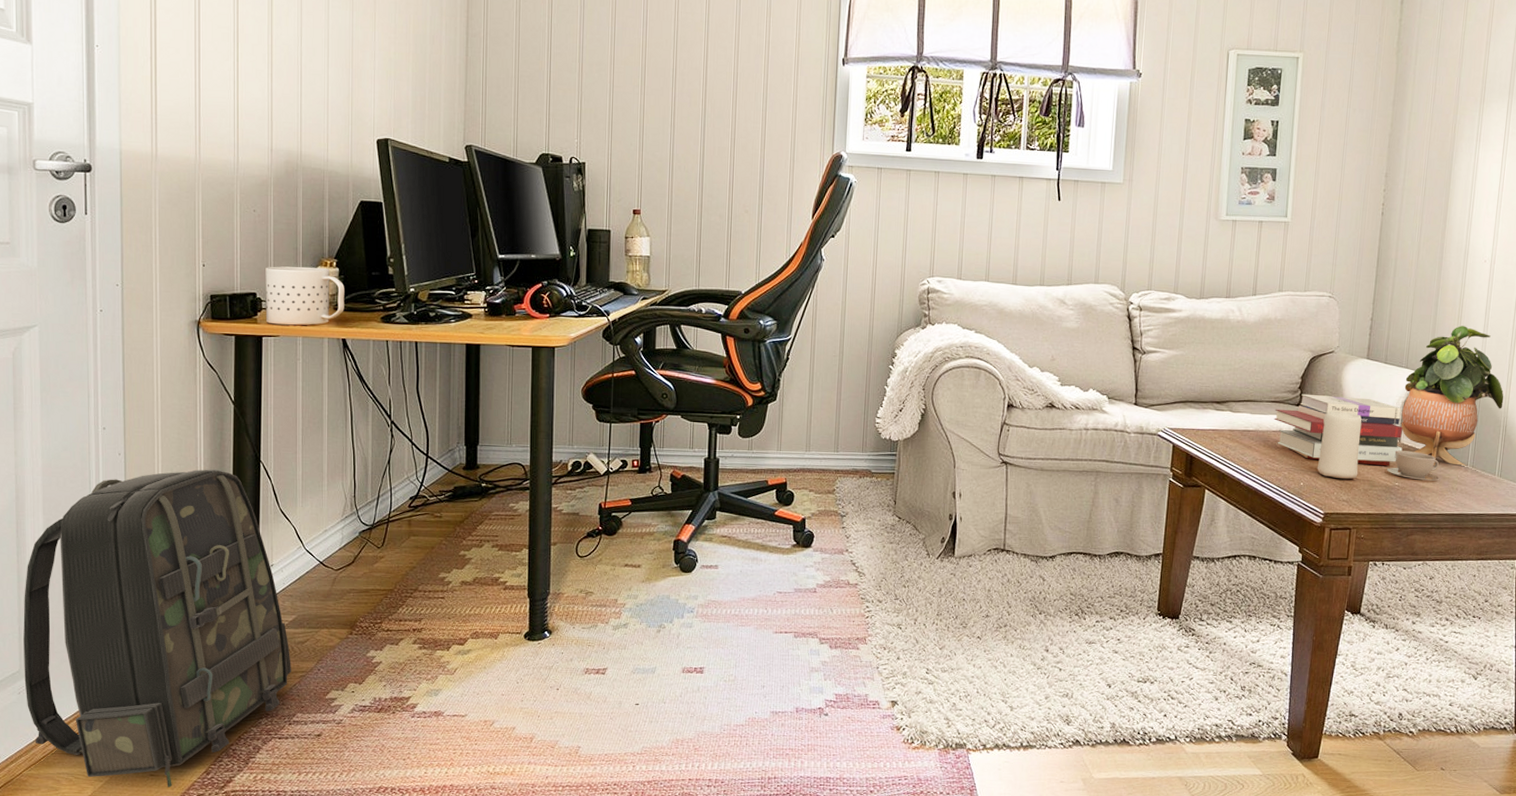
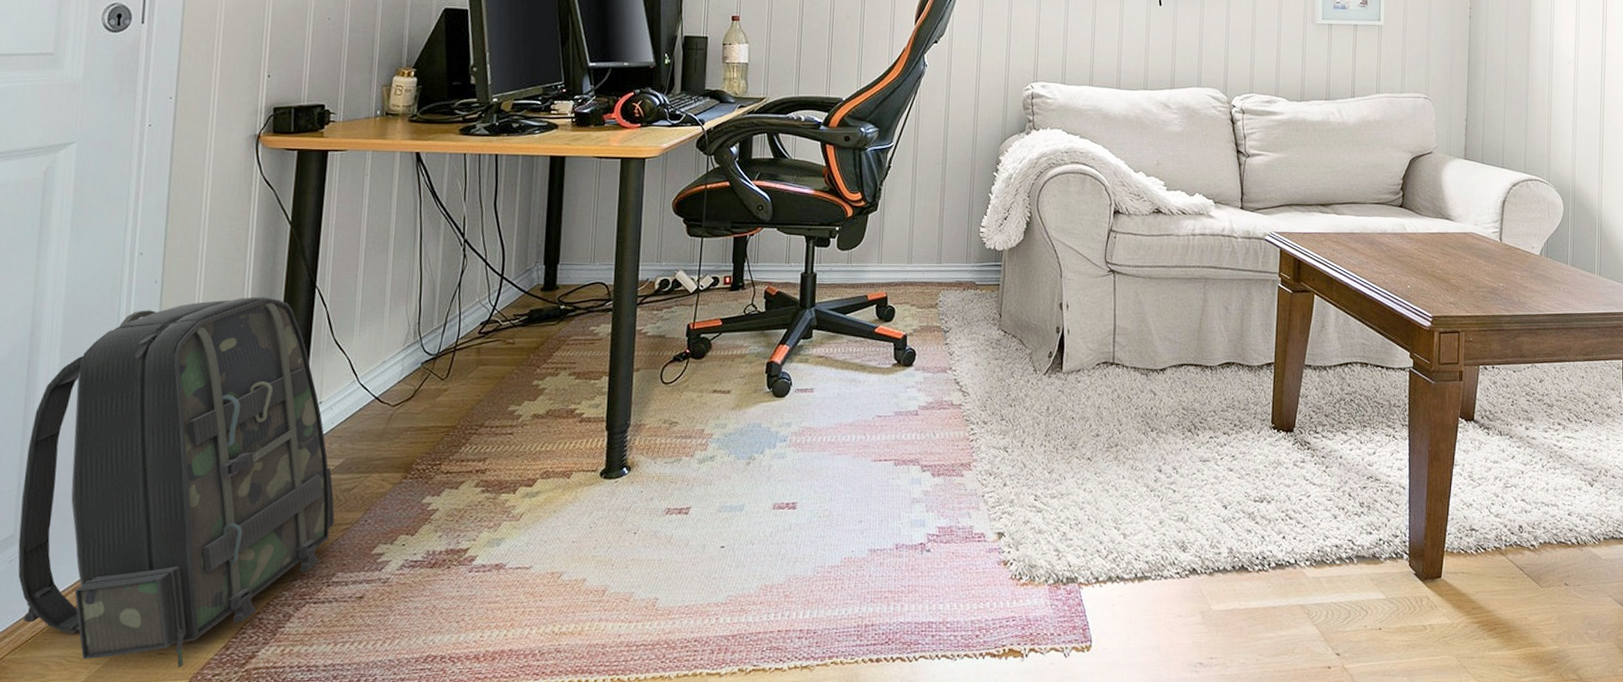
mug: present [265,266,345,326] -> none [333,76,422,139]
books: present [1274,393,1403,466] -> none [1378,195,1504,267]
candle: present [1317,411,1362,480] -> none [1423,212,1464,281]
teacup: present [1386,450,1441,481] -> none [1490,250,1543,281]
potted plant: present [1401,326,1504,466] -> none [1501,125,1597,265]

